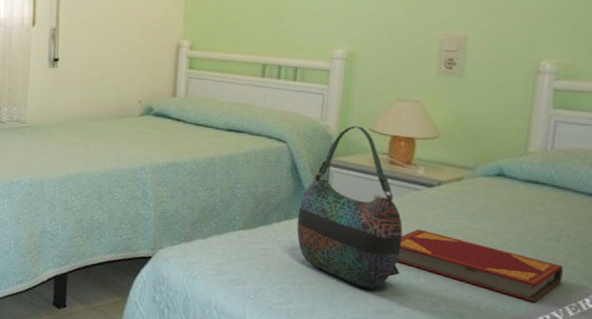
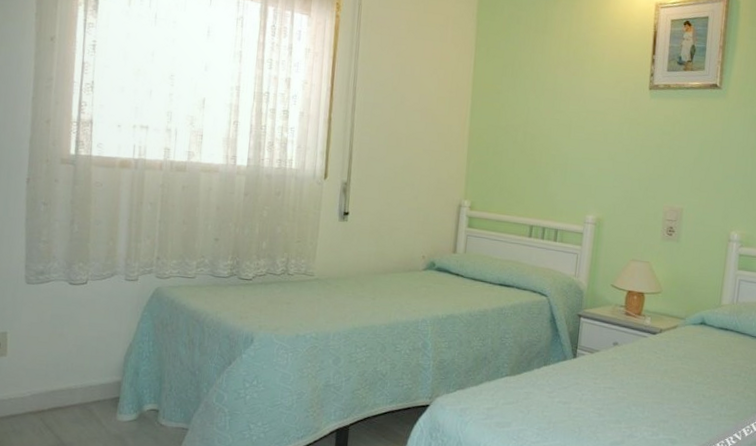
handbag: present [296,126,403,290] -> none [553,282,634,424]
hardback book: present [397,229,563,302] -> none [628,370,742,427]

